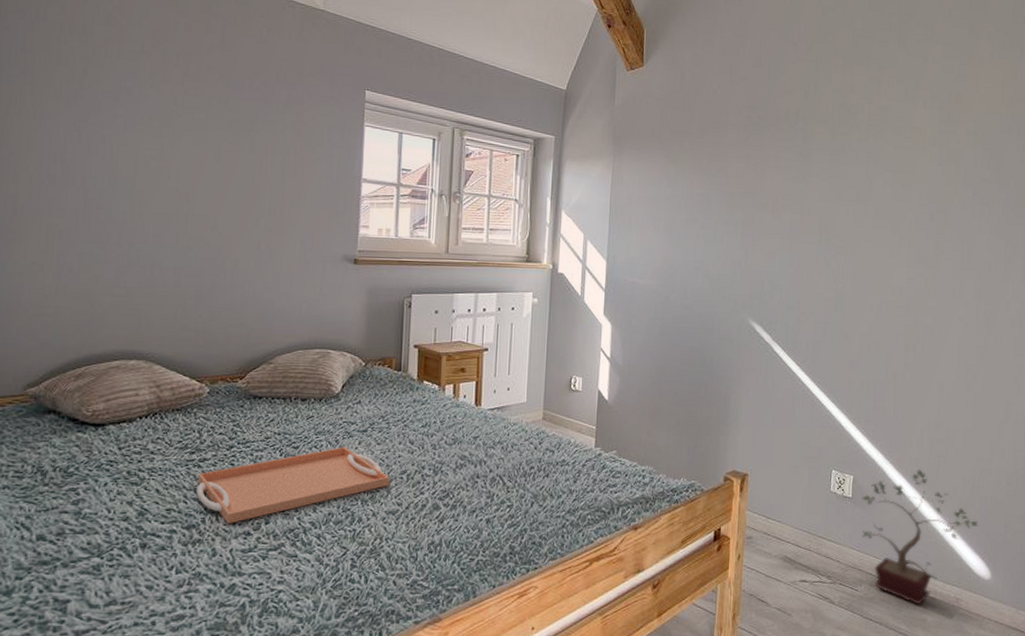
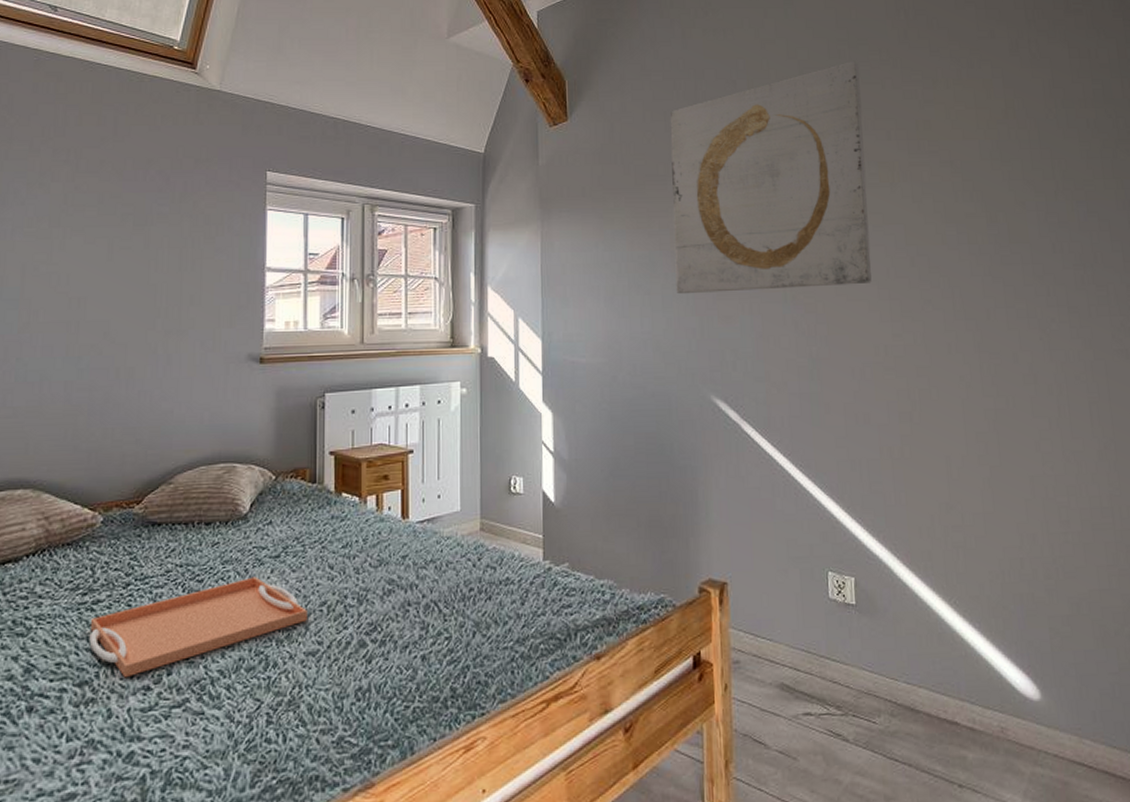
wall art: none [727,33,906,233] -> present [669,60,872,295]
potted plant: present [861,469,979,605] -> none [868,564,1017,739]

